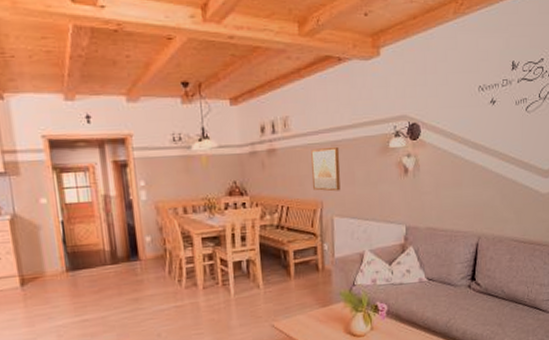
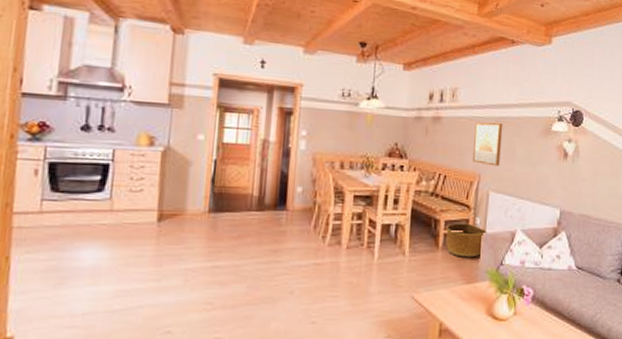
basket: none [295,250,336,283] -> present [446,223,487,258]

